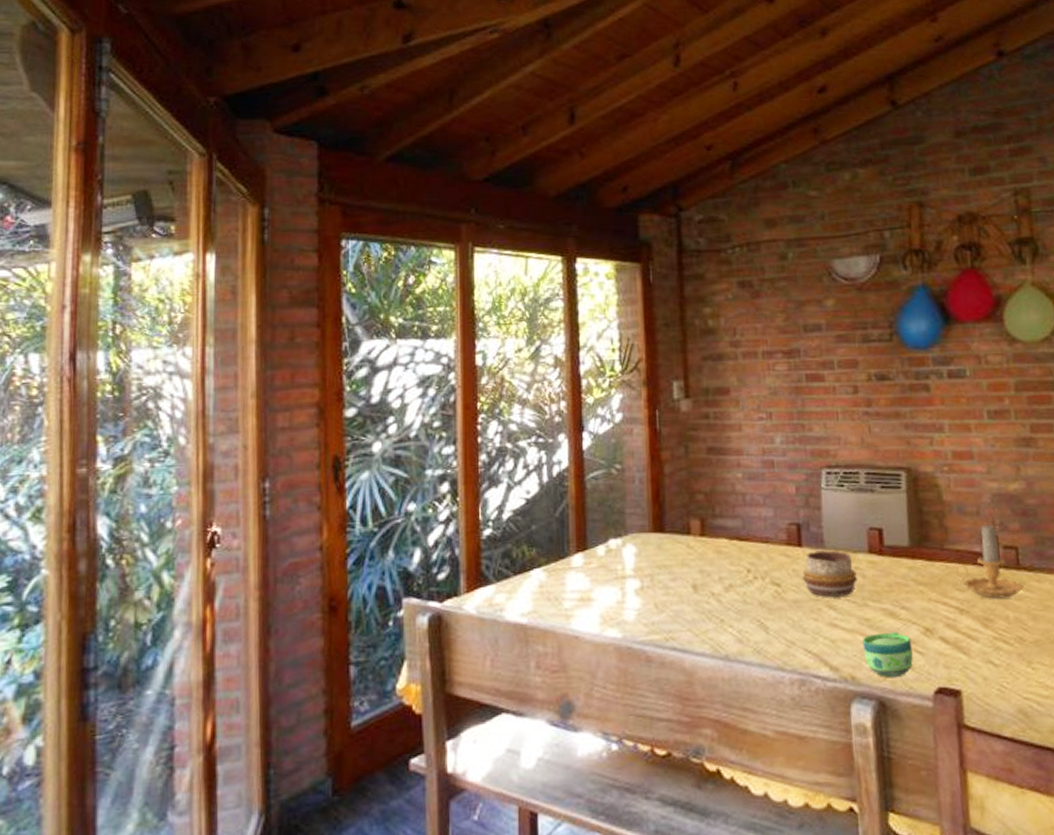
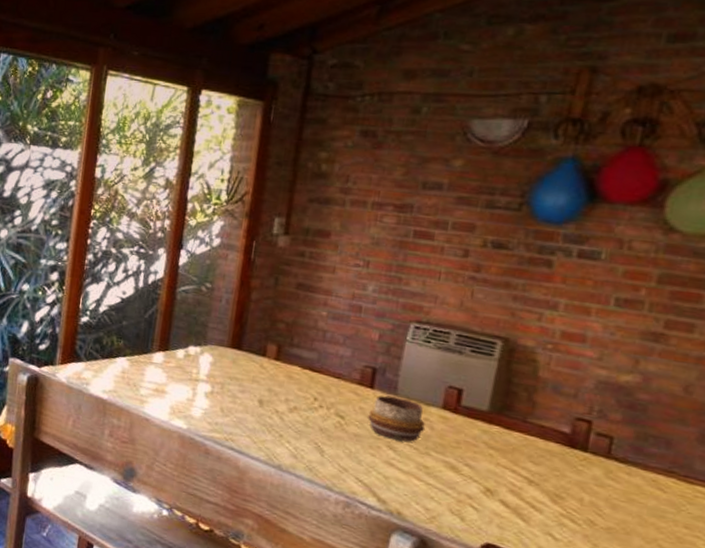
cup: present [863,632,913,678] -> none [415,480,469,524]
candle: present [955,523,1024,599] -> none [533,407,609,482]

